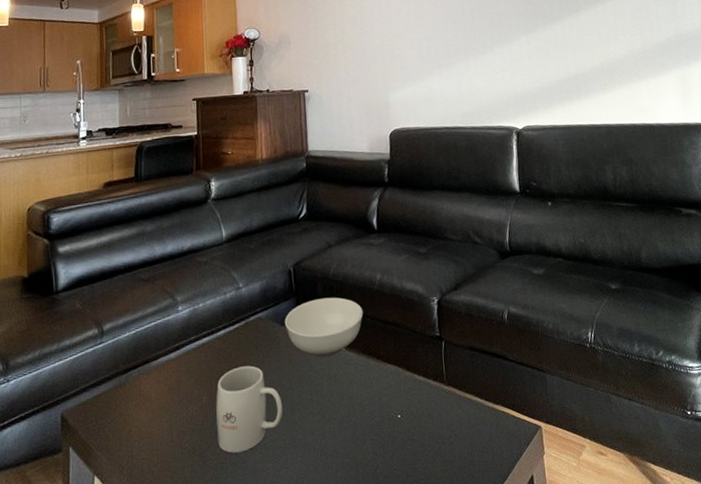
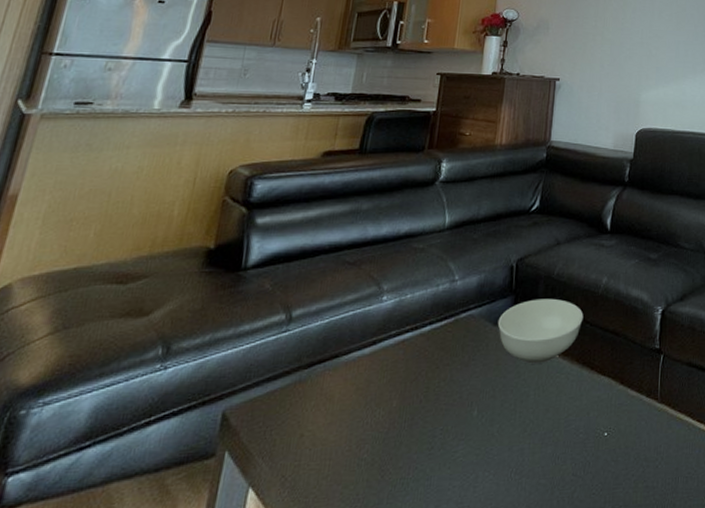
mug: present [216,365,283,454] -> none [402,368,482,468]

